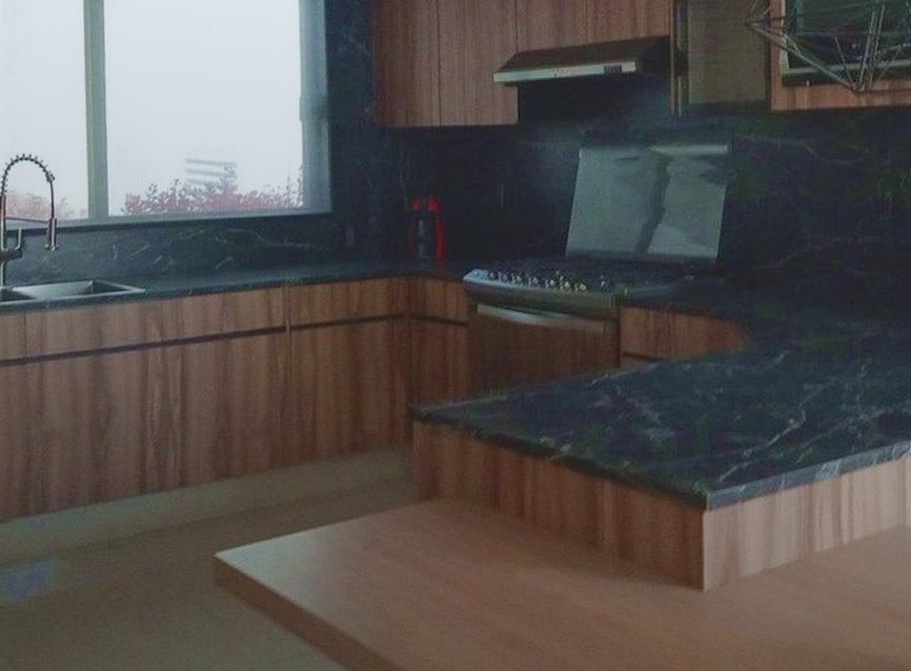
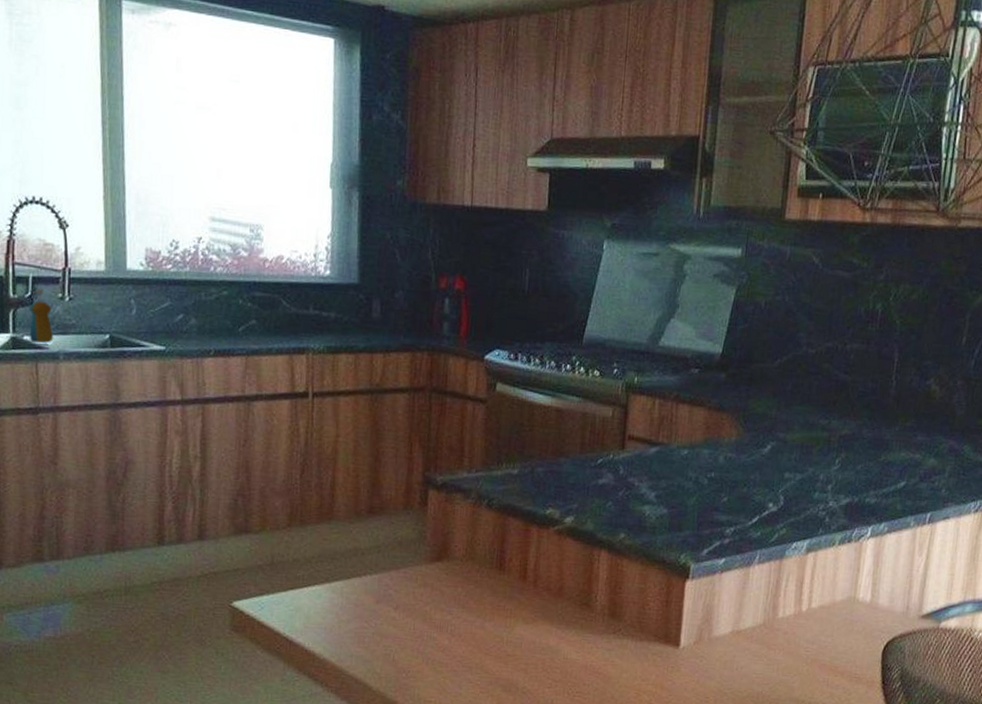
soap dispenser: none [18,240,41,294] -> present [28,288,54,344]

